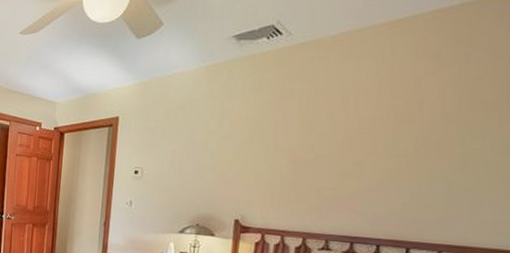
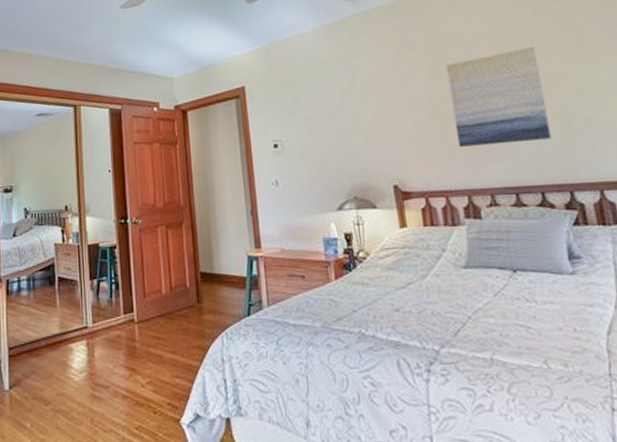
wall art: none [307,107,421,199] -> present [445,47,552,147]

